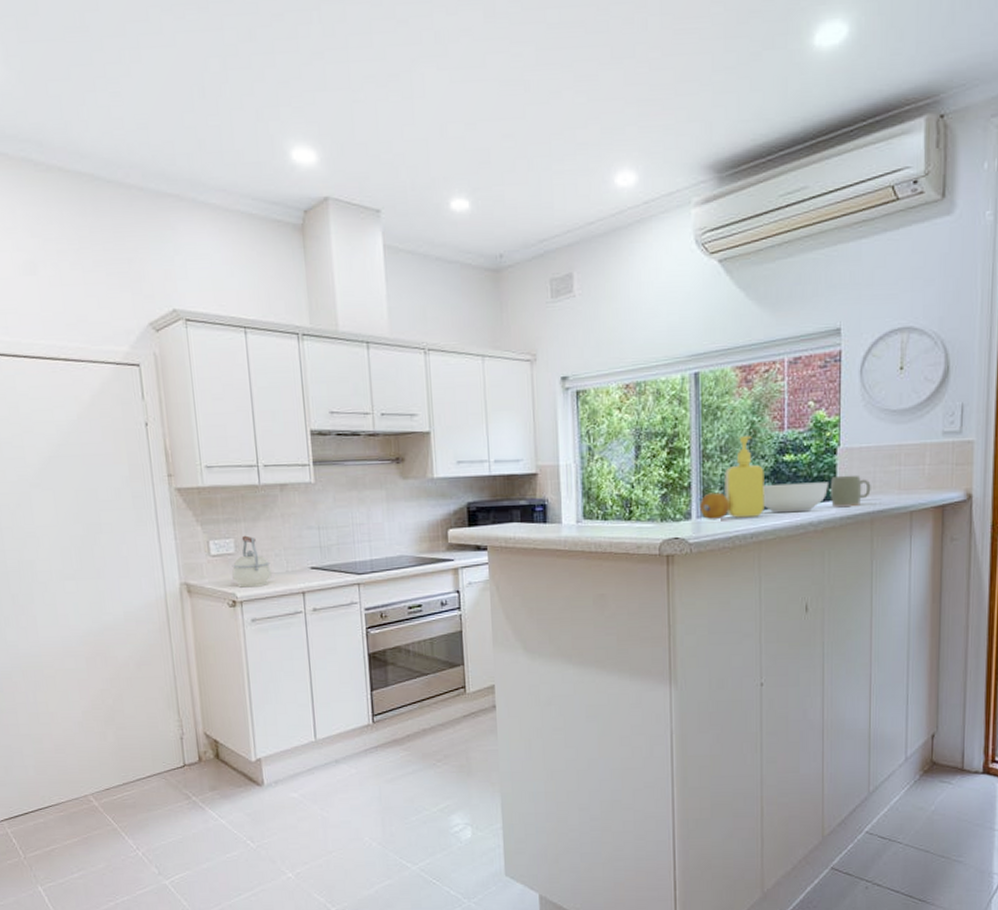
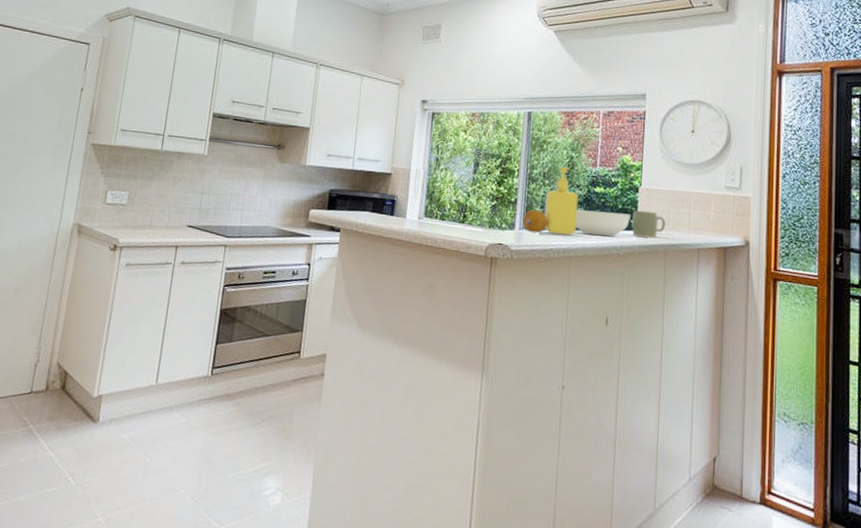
kettle: present [231,535,272,588] -> none [118,190,155,237]

